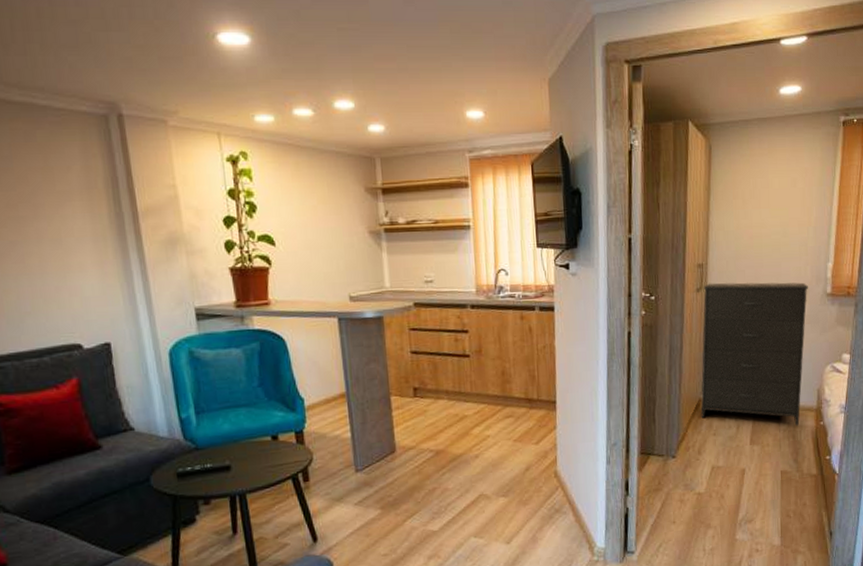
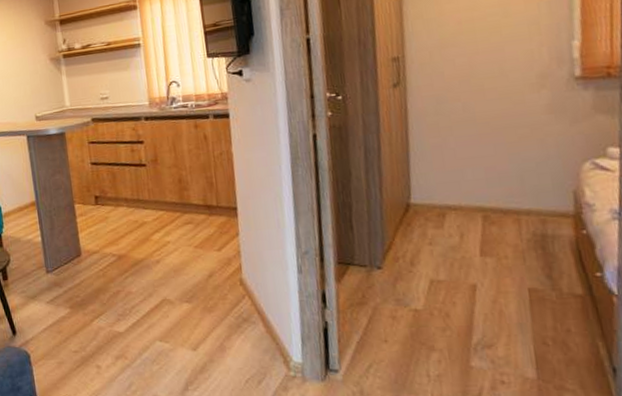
dresser: present [700,282,808,426] -> none [402,66,550,235]

